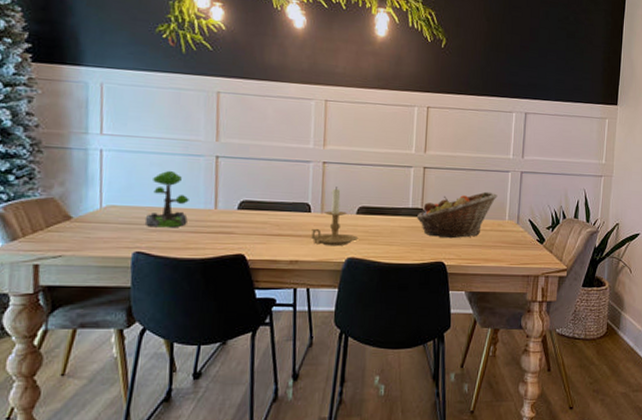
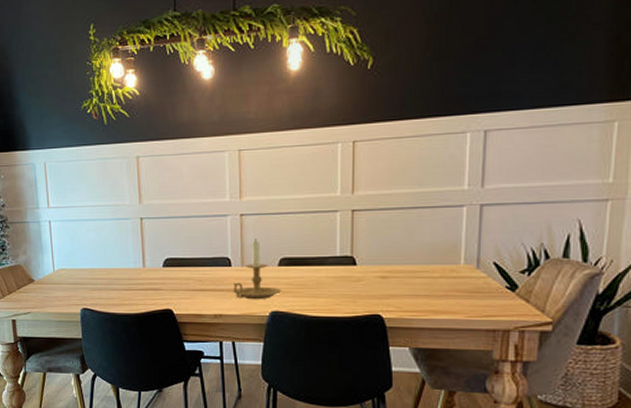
plant: present [144,170,189,228] -> none [87,234,121,286]
fruit basket: present [416,191,498,239] -> none [345,232,448,289]

